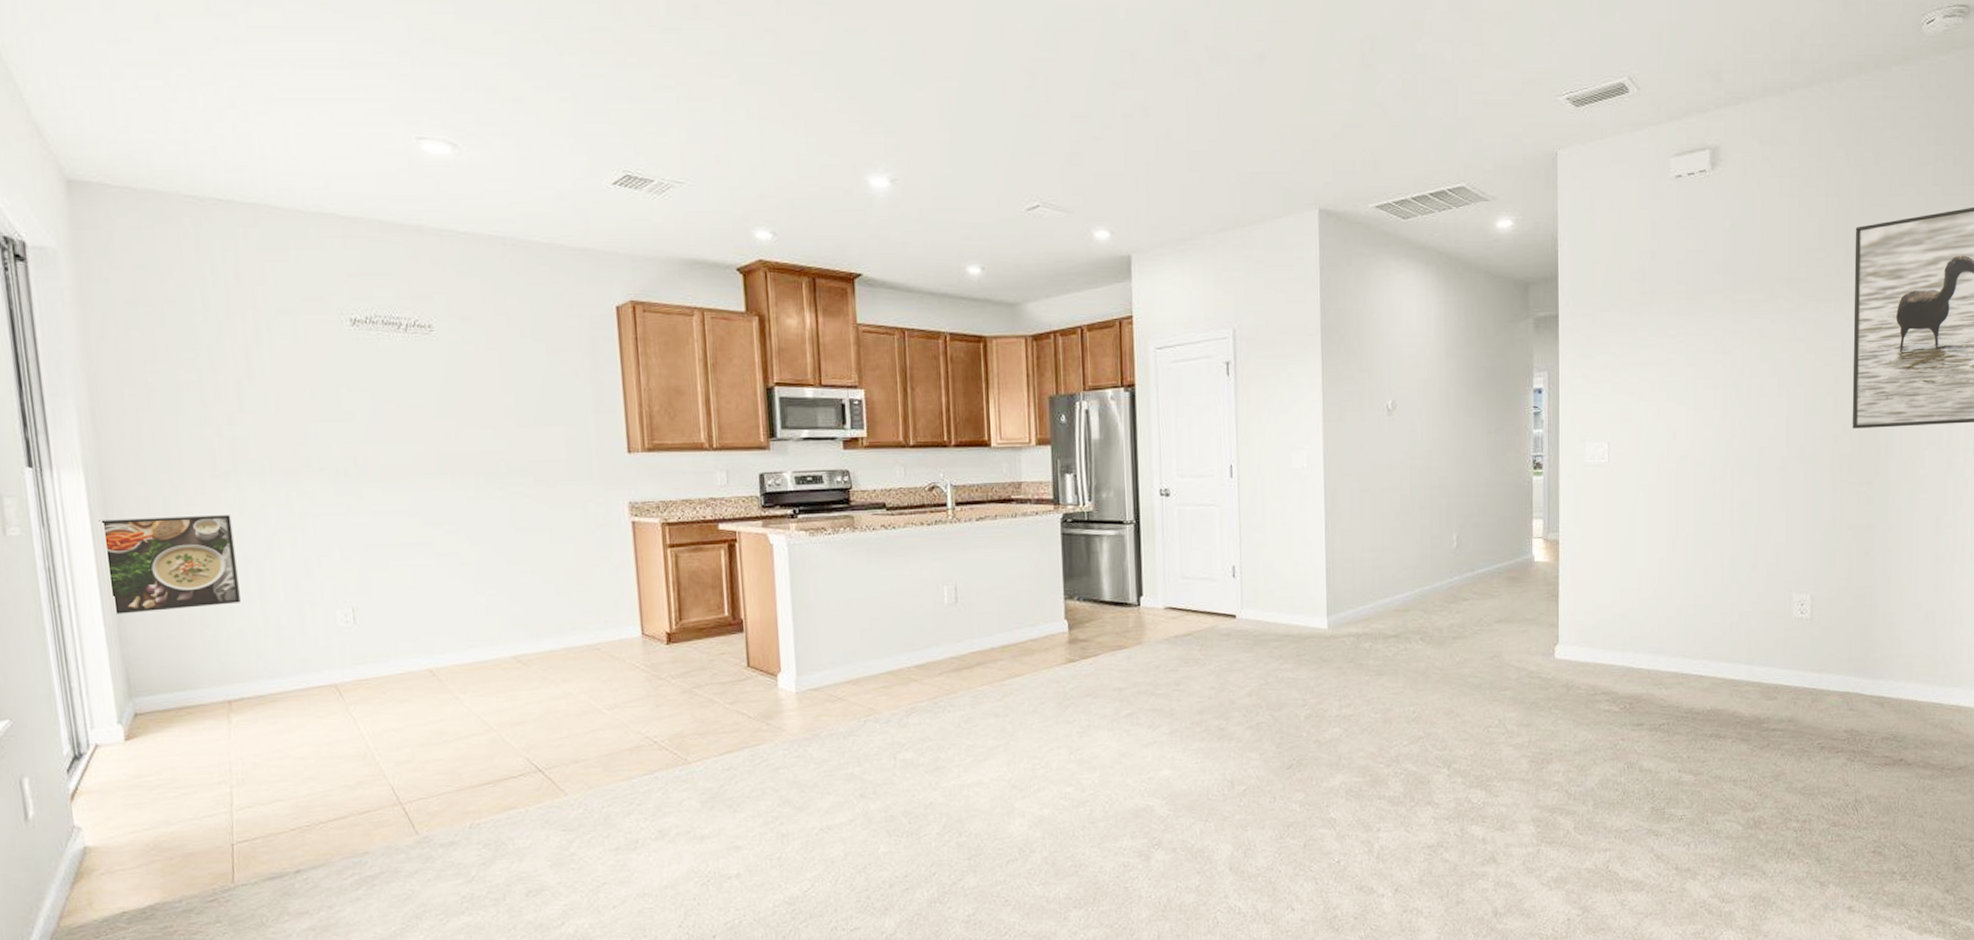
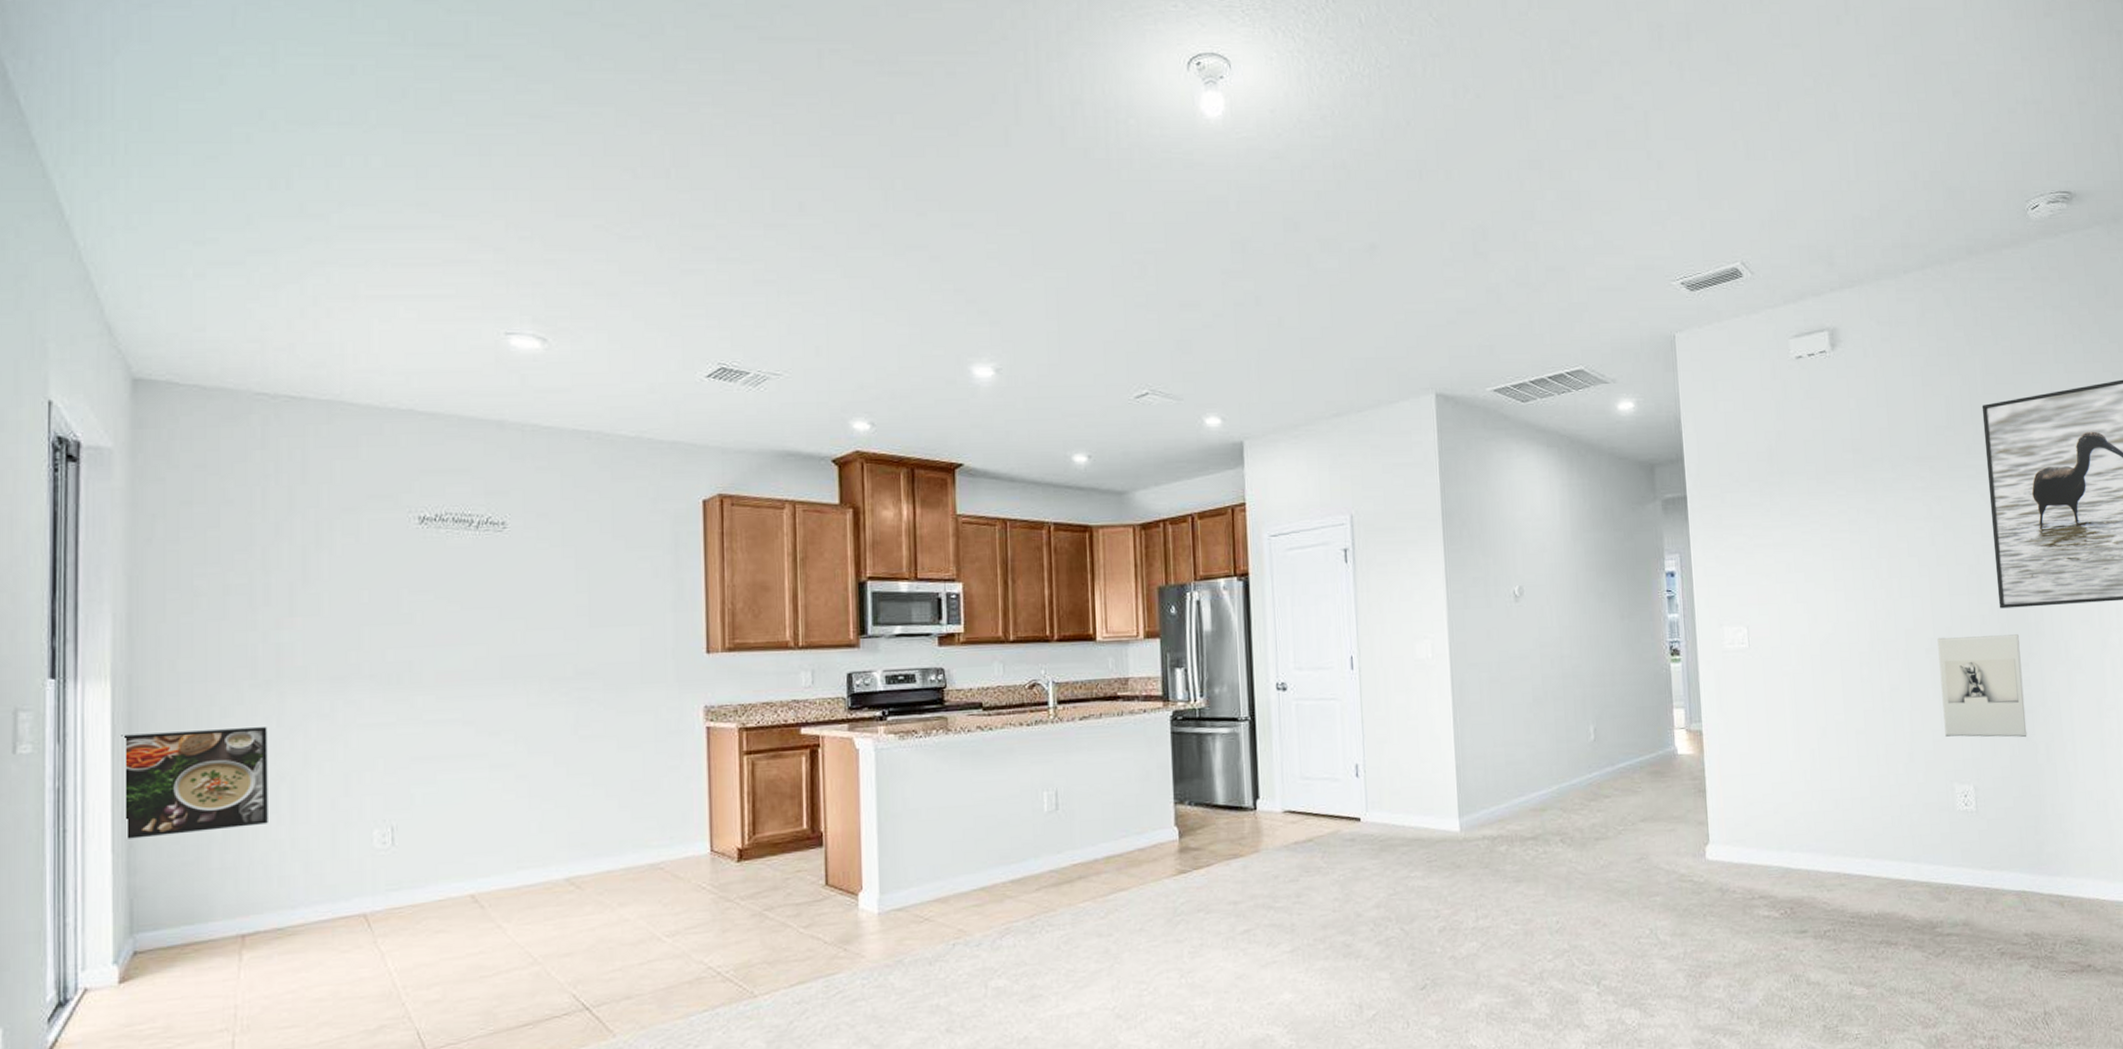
wall sculpture: none [1788,454,1868,552] -> present [1937,634,2027,738]

